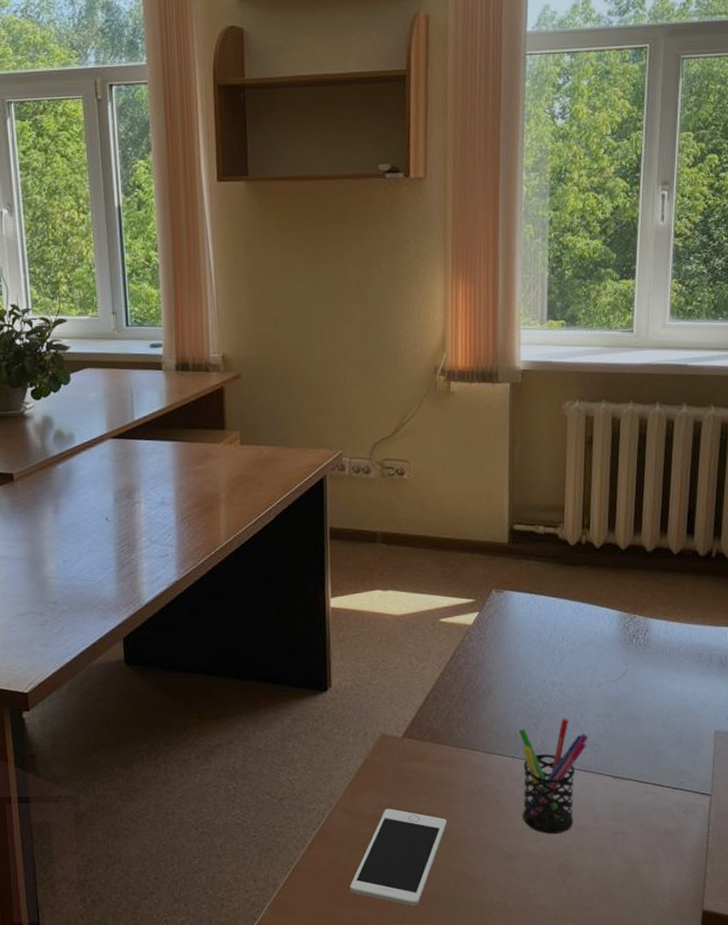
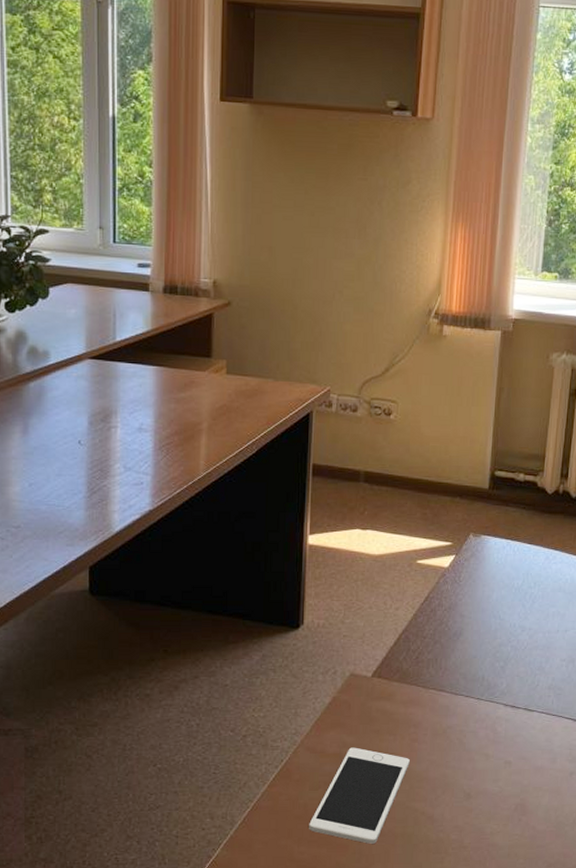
pen holder: present [519,718,589,835] -> none [483,662,552,775]

